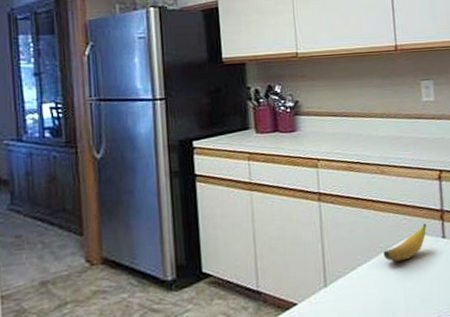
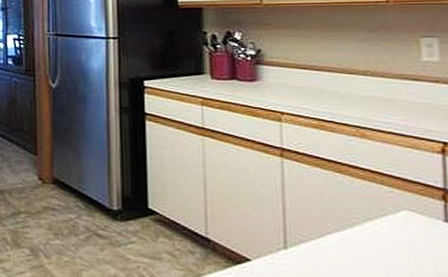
banana: present [383,223,427,262] -> none [361,201,422,239]

